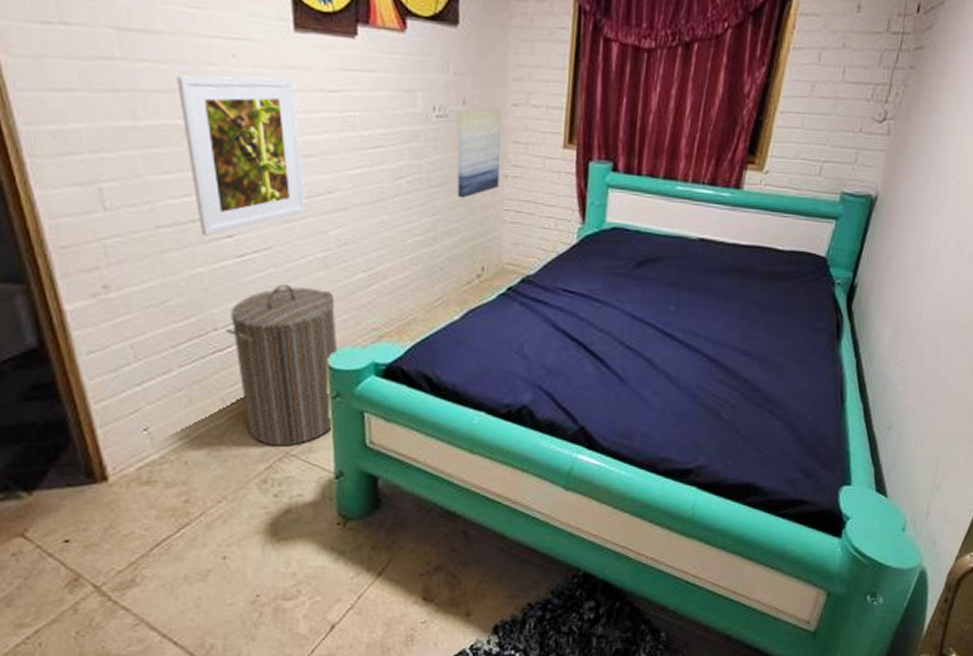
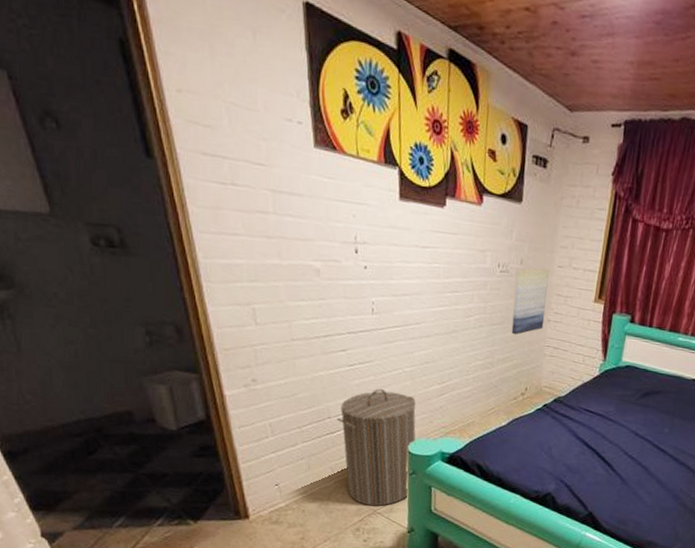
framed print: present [177,75,306,236] -> none [312,228,400,349]

